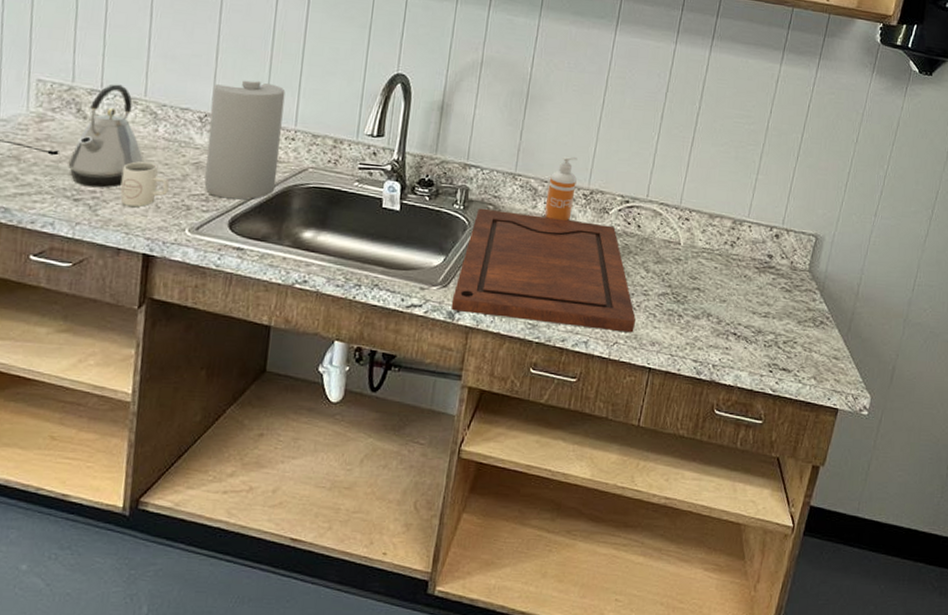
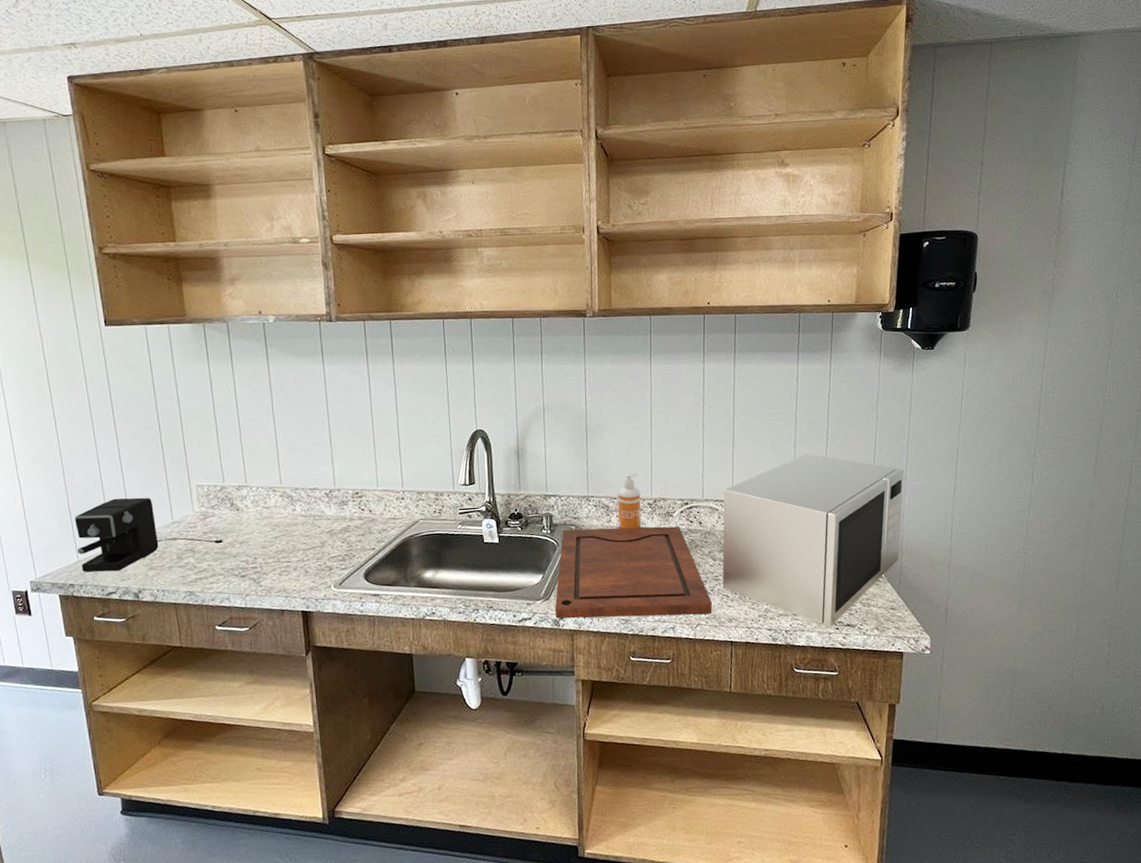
kettle: present [68,84,144,188] -> none [231,478,289,564]
mug: present [120,161,170,207] -> none [274,536,312,575]
paper towel holder: present [204,80,286,200] -> none [332,455,396,556]
microwave: none [651,167,876,368] -> present [722,453,904,627]

